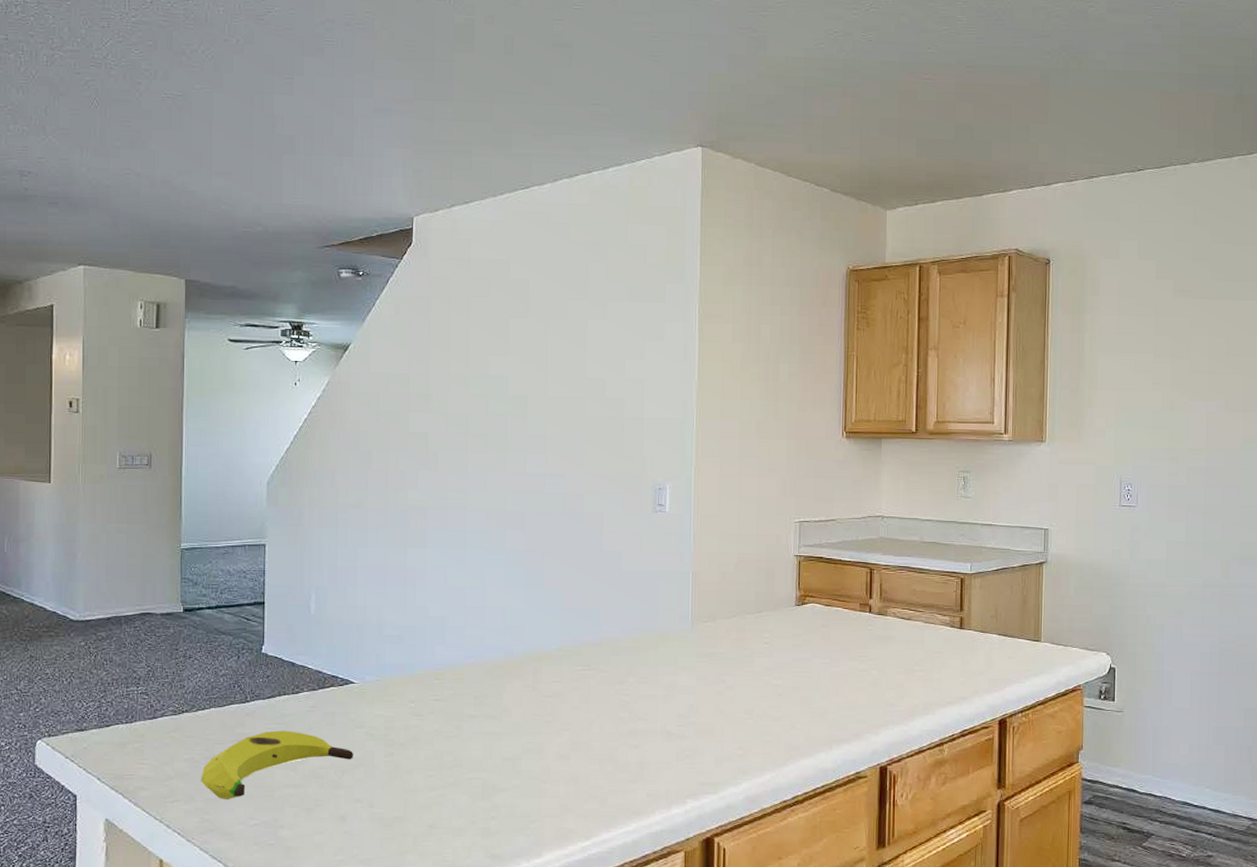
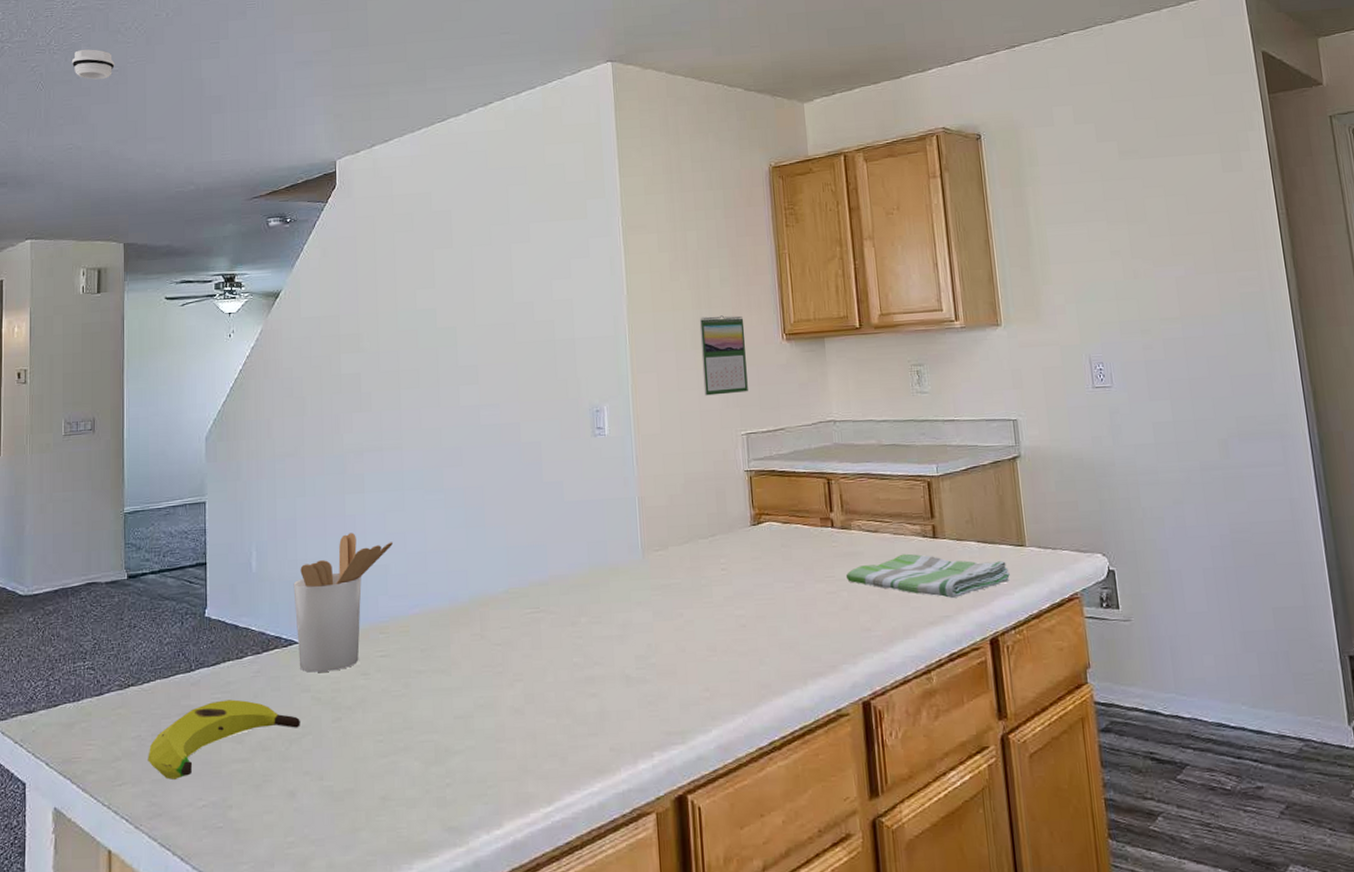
smoke detector: none [130,68,179,103] -> present [71,49,115,80]
utensil holder: none [351,584,453,711] -> present [293,533,394,673]
calendar: none [764,408,808,484] -> present [699,315,748,396]
dish towel: none [877,641,1024,682] -> present [845,553,1010,598]

